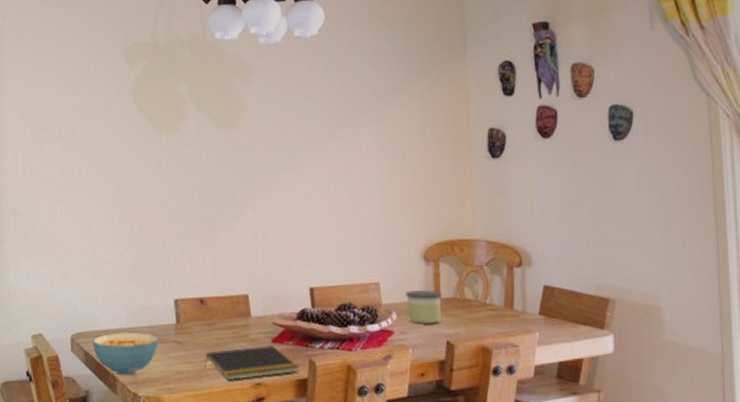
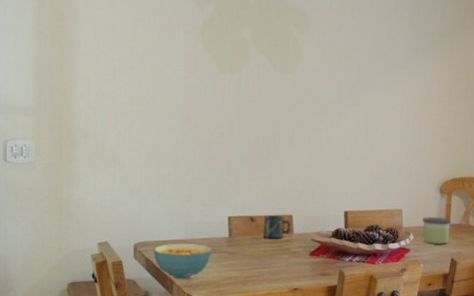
notepad: present [204,344,299,380] -> none [250,257,331,285]
cup: none [215,296,248,324] -> present [263,215,291,239]

